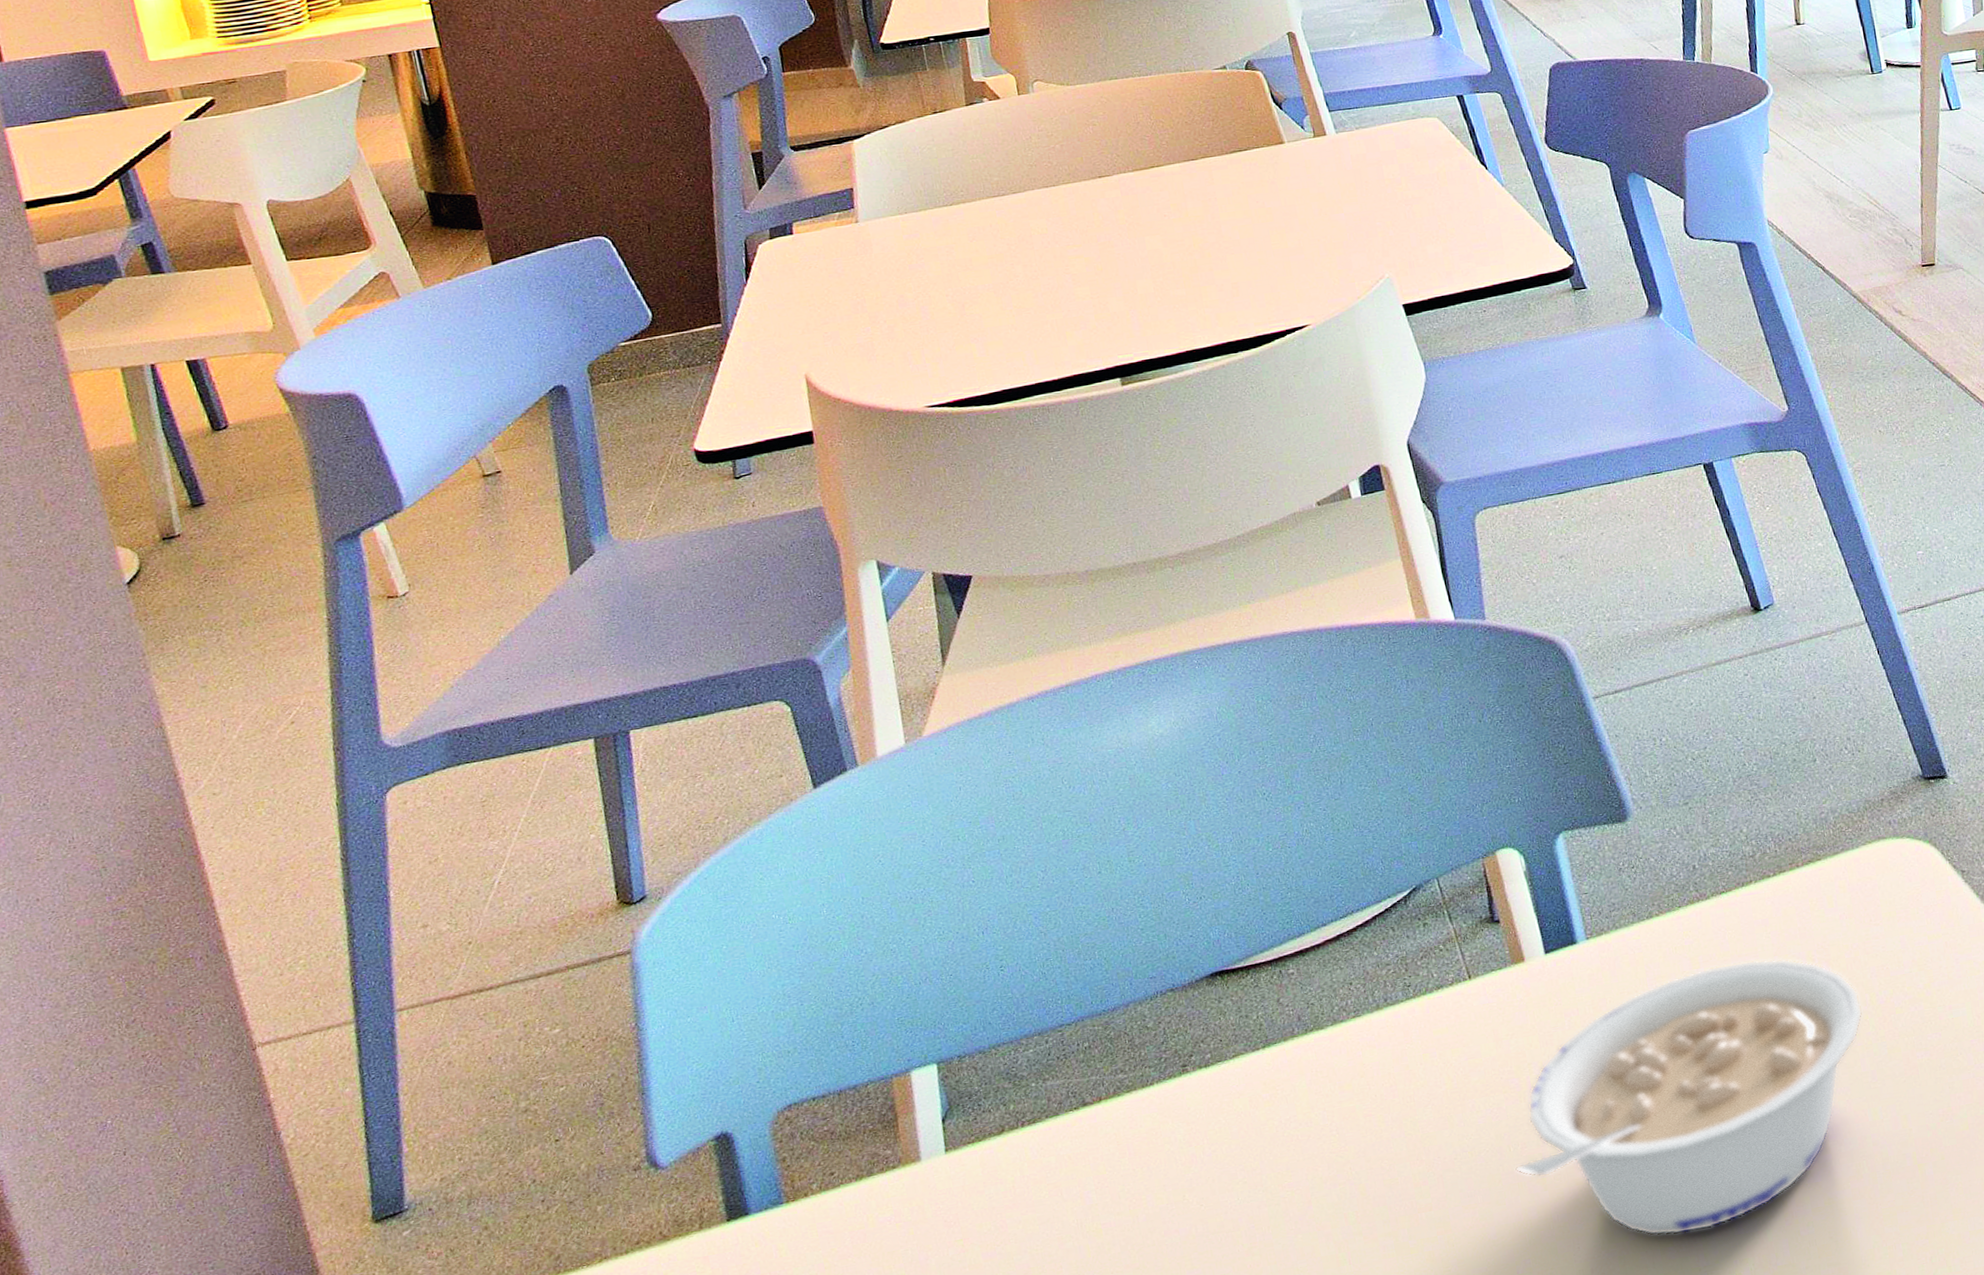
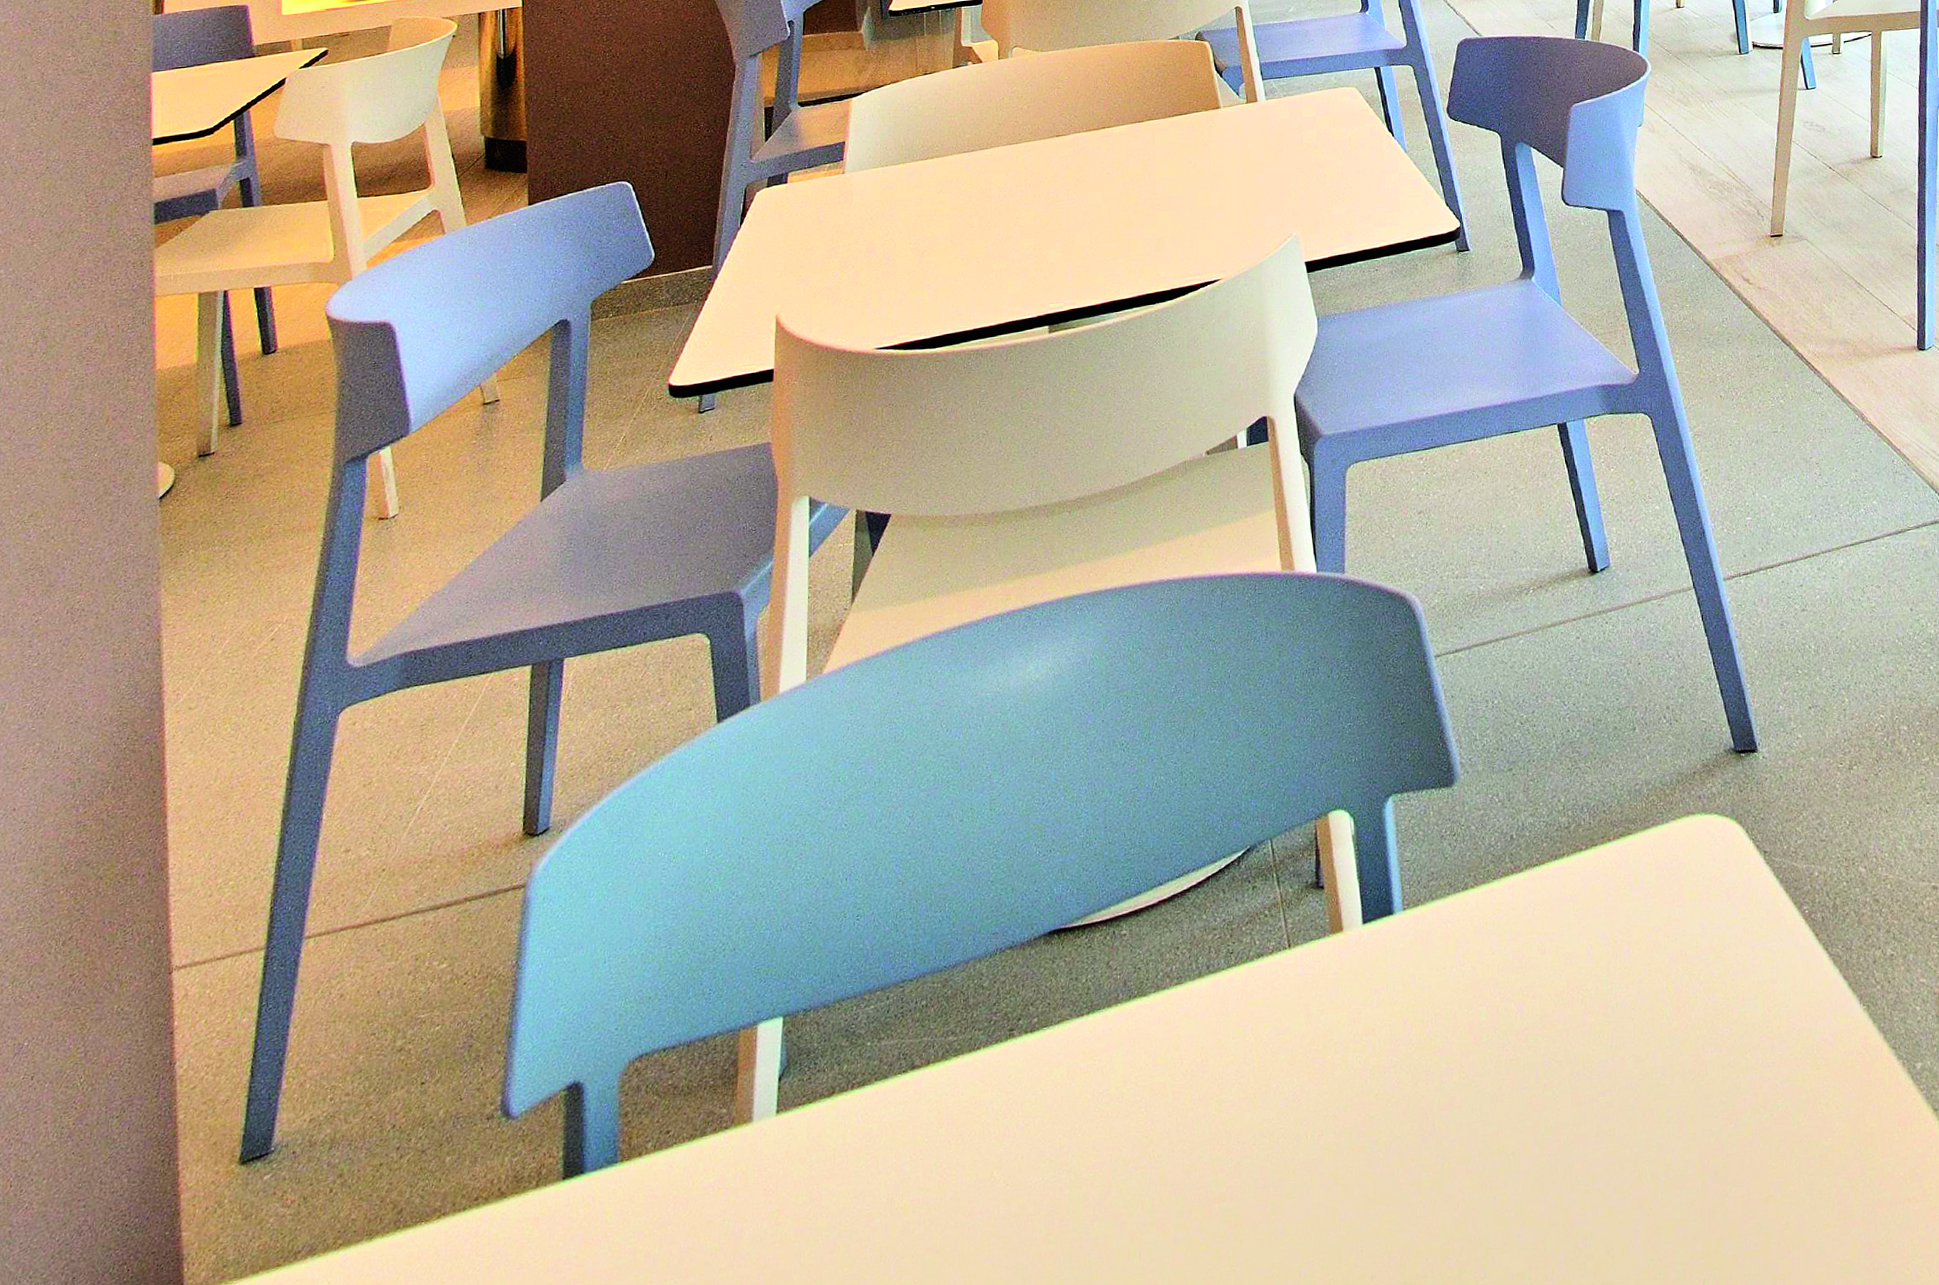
legume: present [1515,958,1864,1236] -> none [1310,938,1659,1241]

